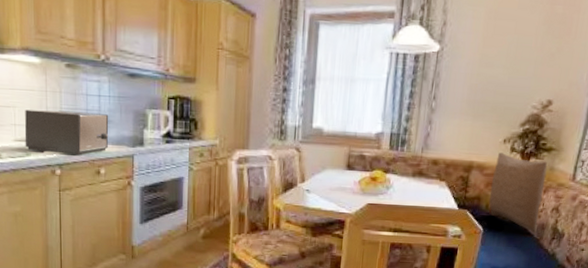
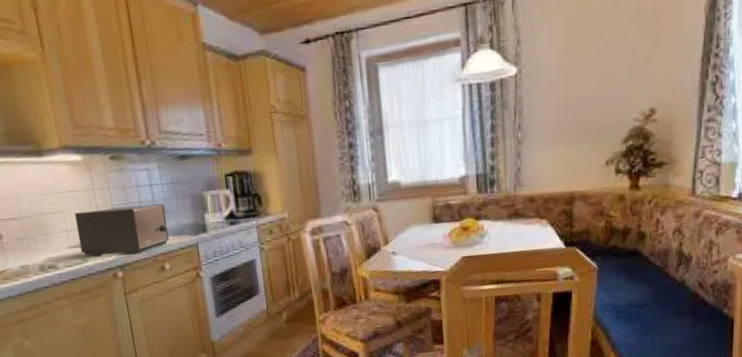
pillow: present [489,153,548,235] -> none [599,176,661,263]

